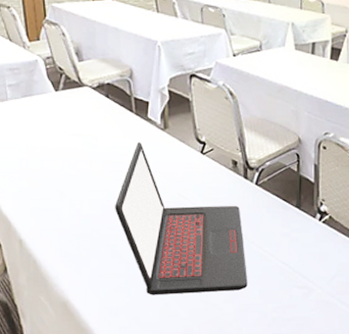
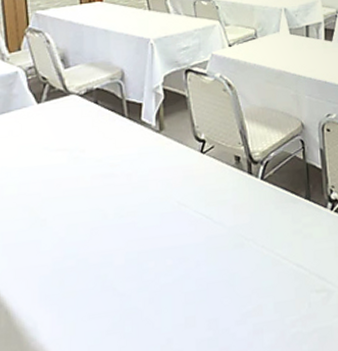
laptop: present [115,141,248,295] -> none [106,148,261,332]

